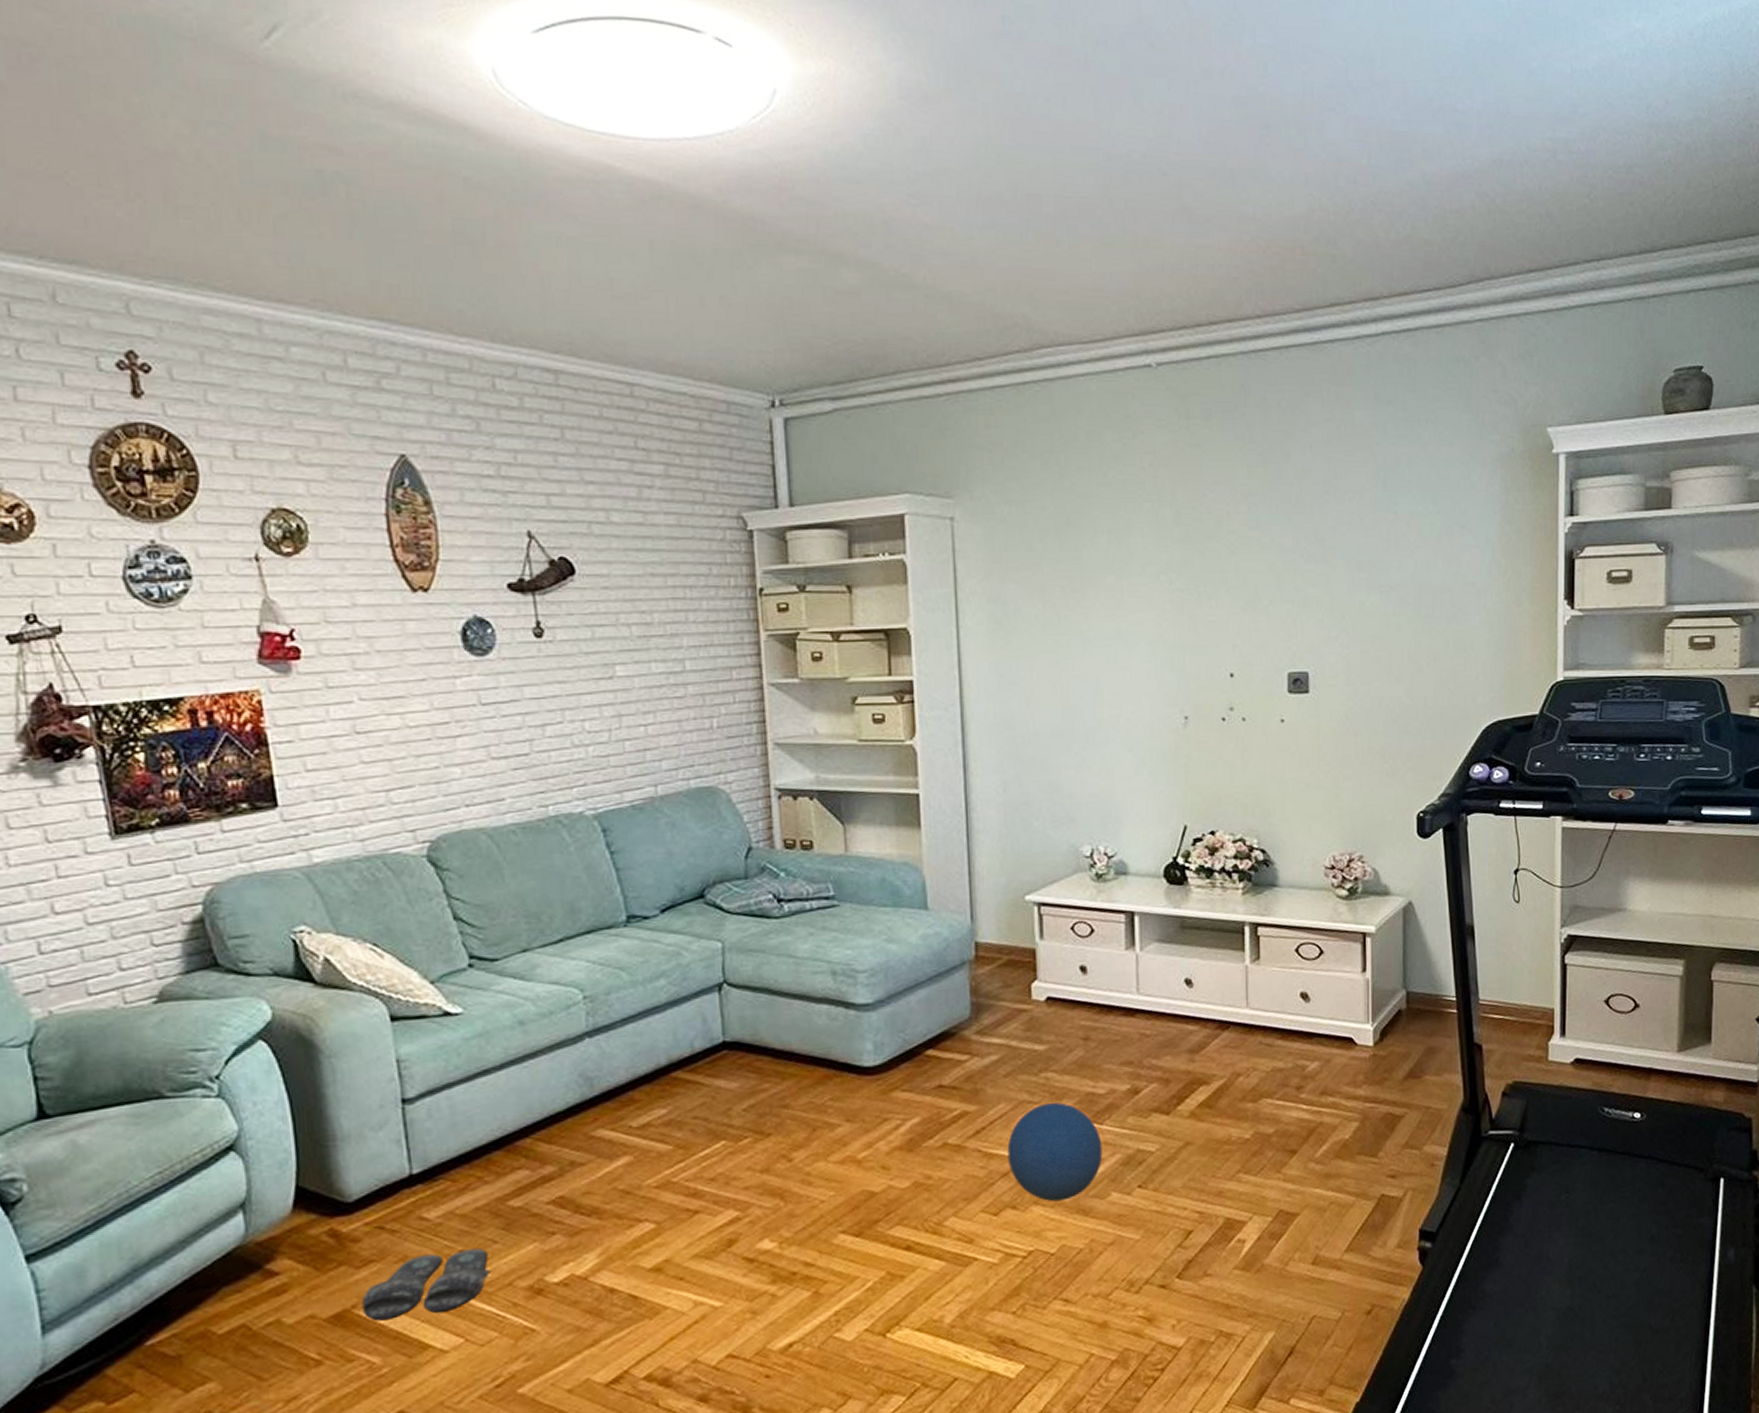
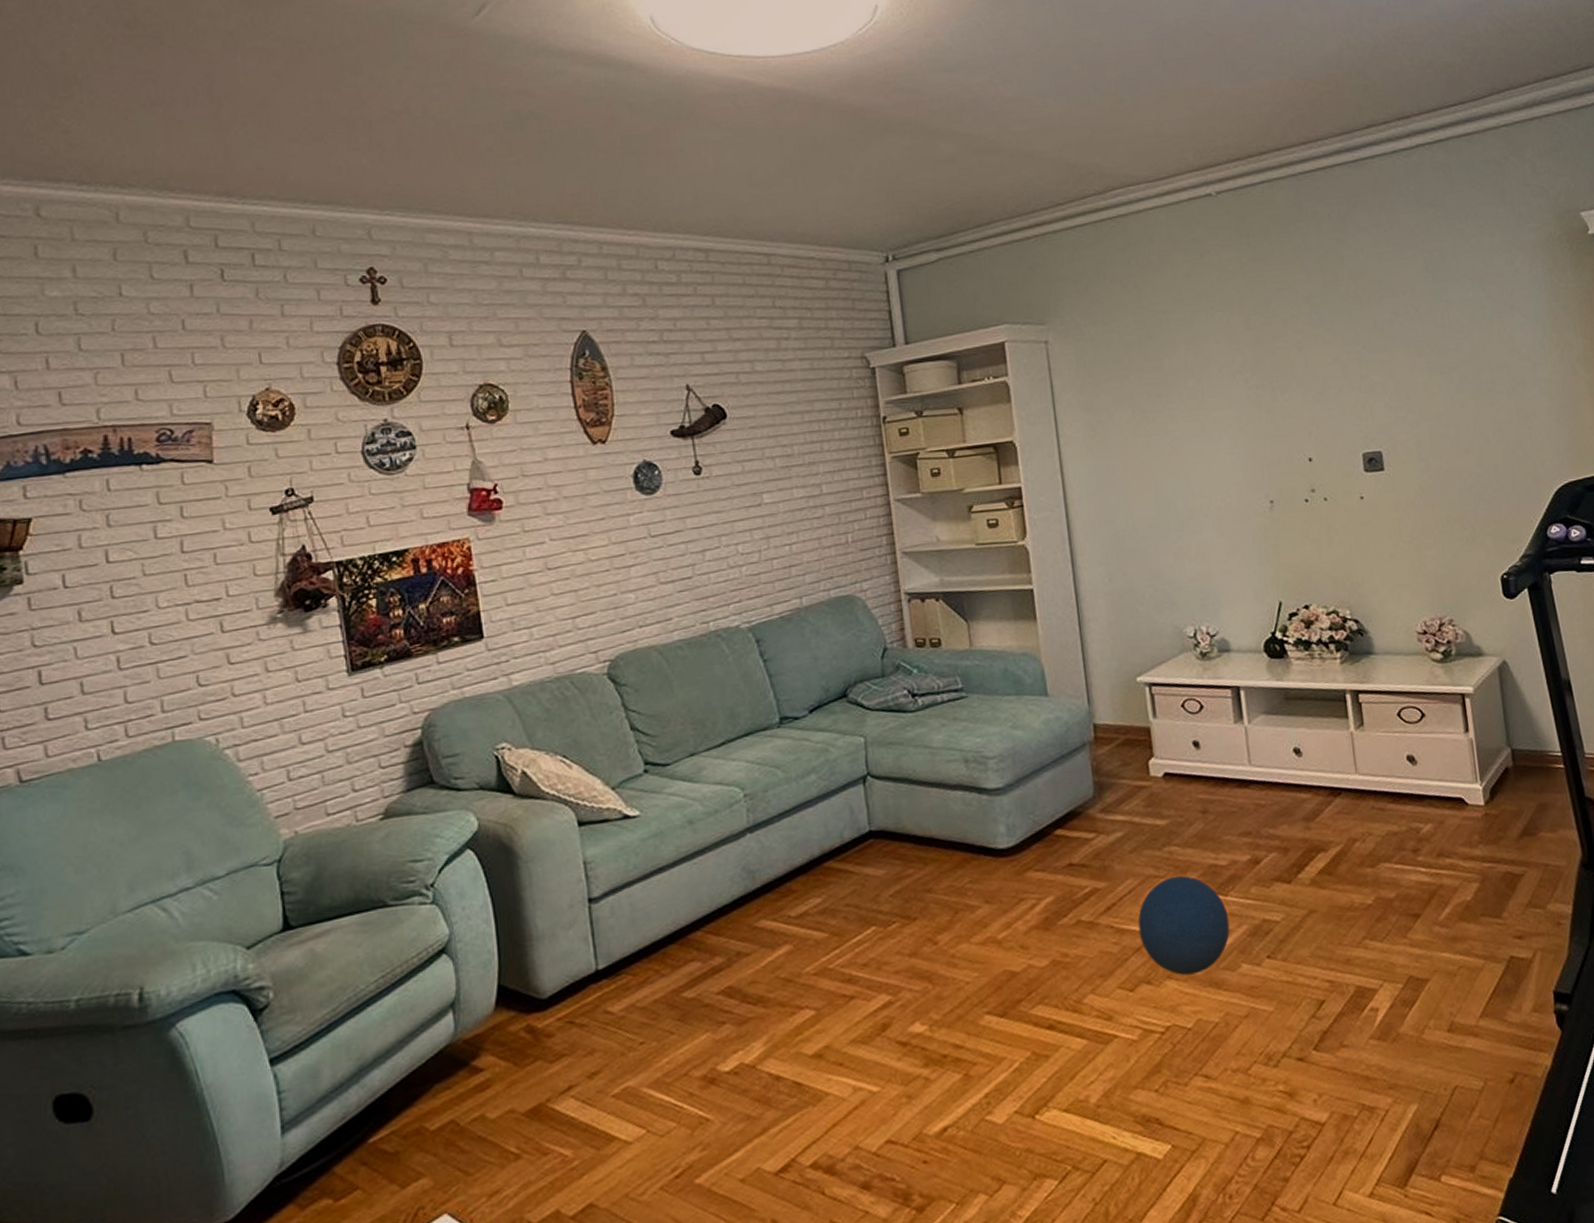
slippers: present [361,1248,491,1321] -> none [555,1040,669,1114]

